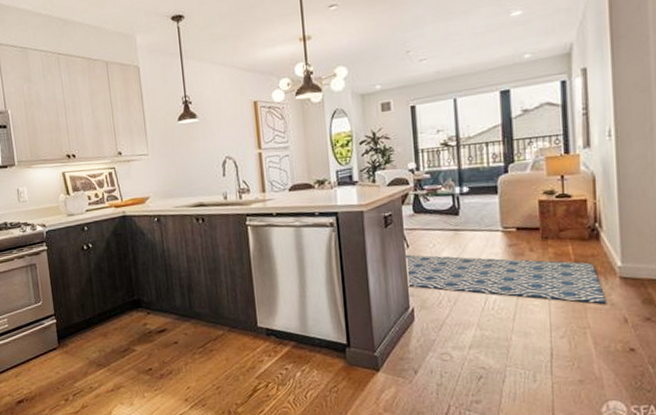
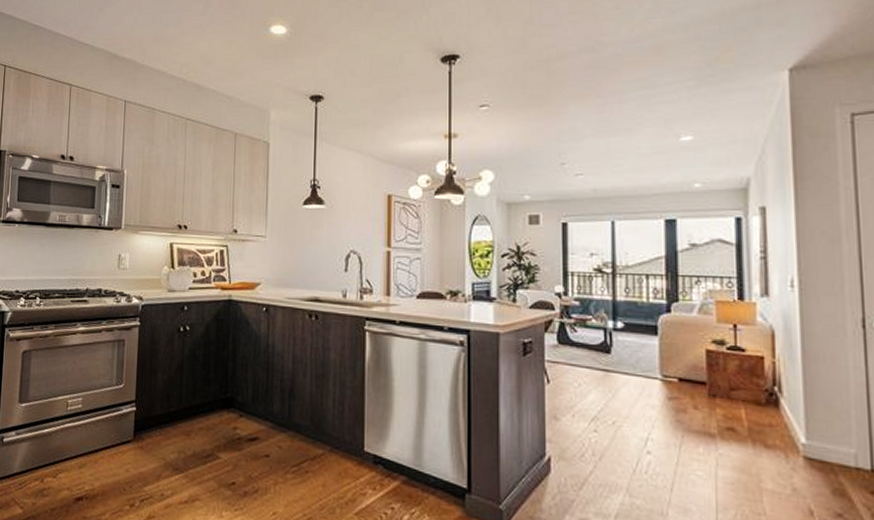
rug: present [404,254,606,304] -> none [544,391,787,488]

